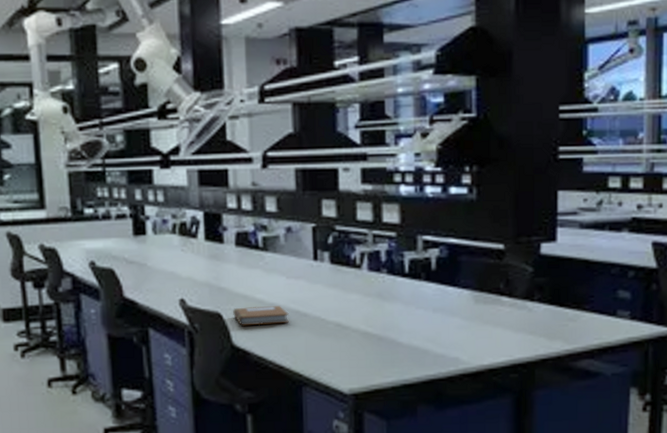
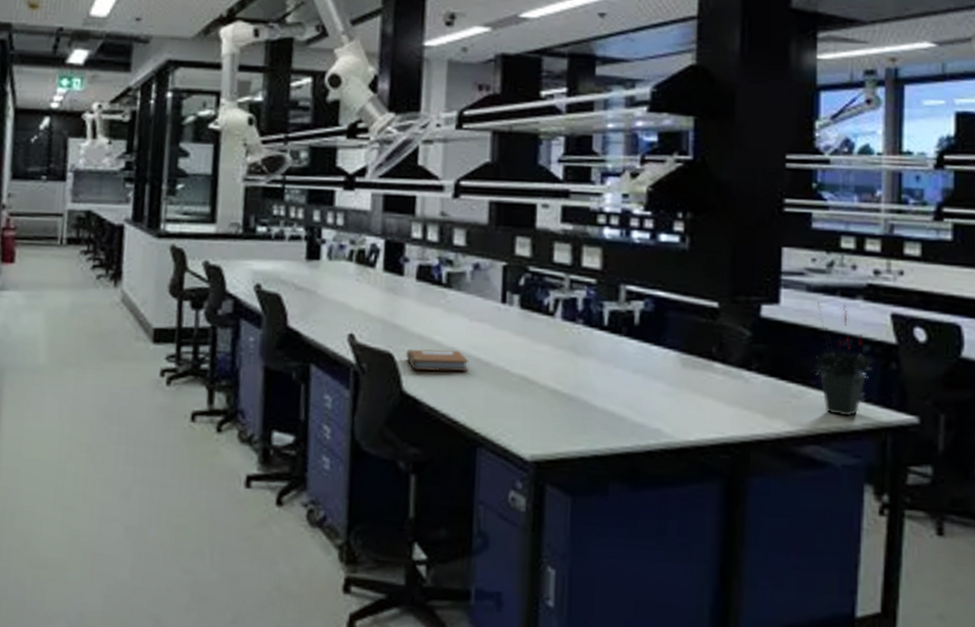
potted plant: none [584,237,638,333] -> present [810,302,875,416]

